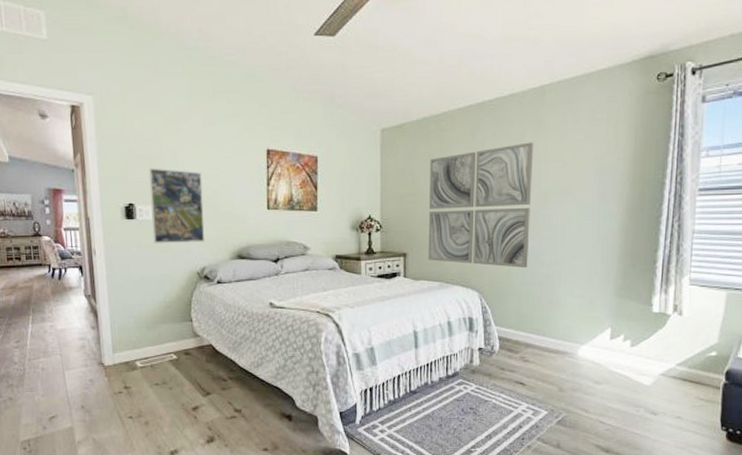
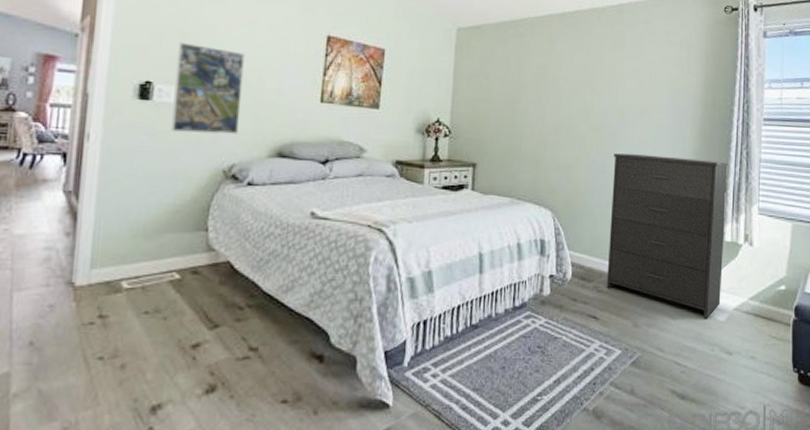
wall art: present [428,142,534,268] -> none [500,57,612,187]
dresser: none [532,234,660,384] -> present [606,153,730,319]

